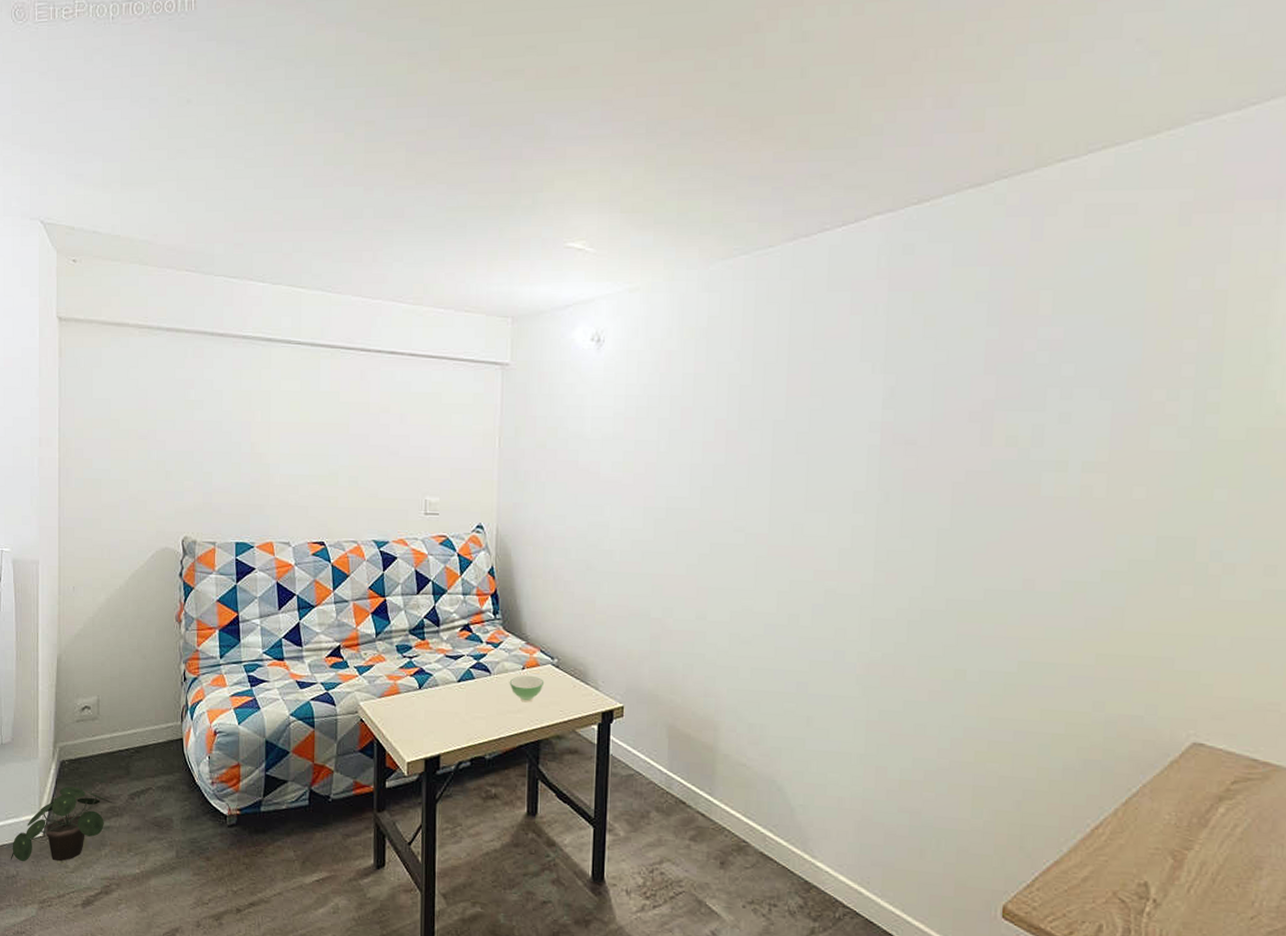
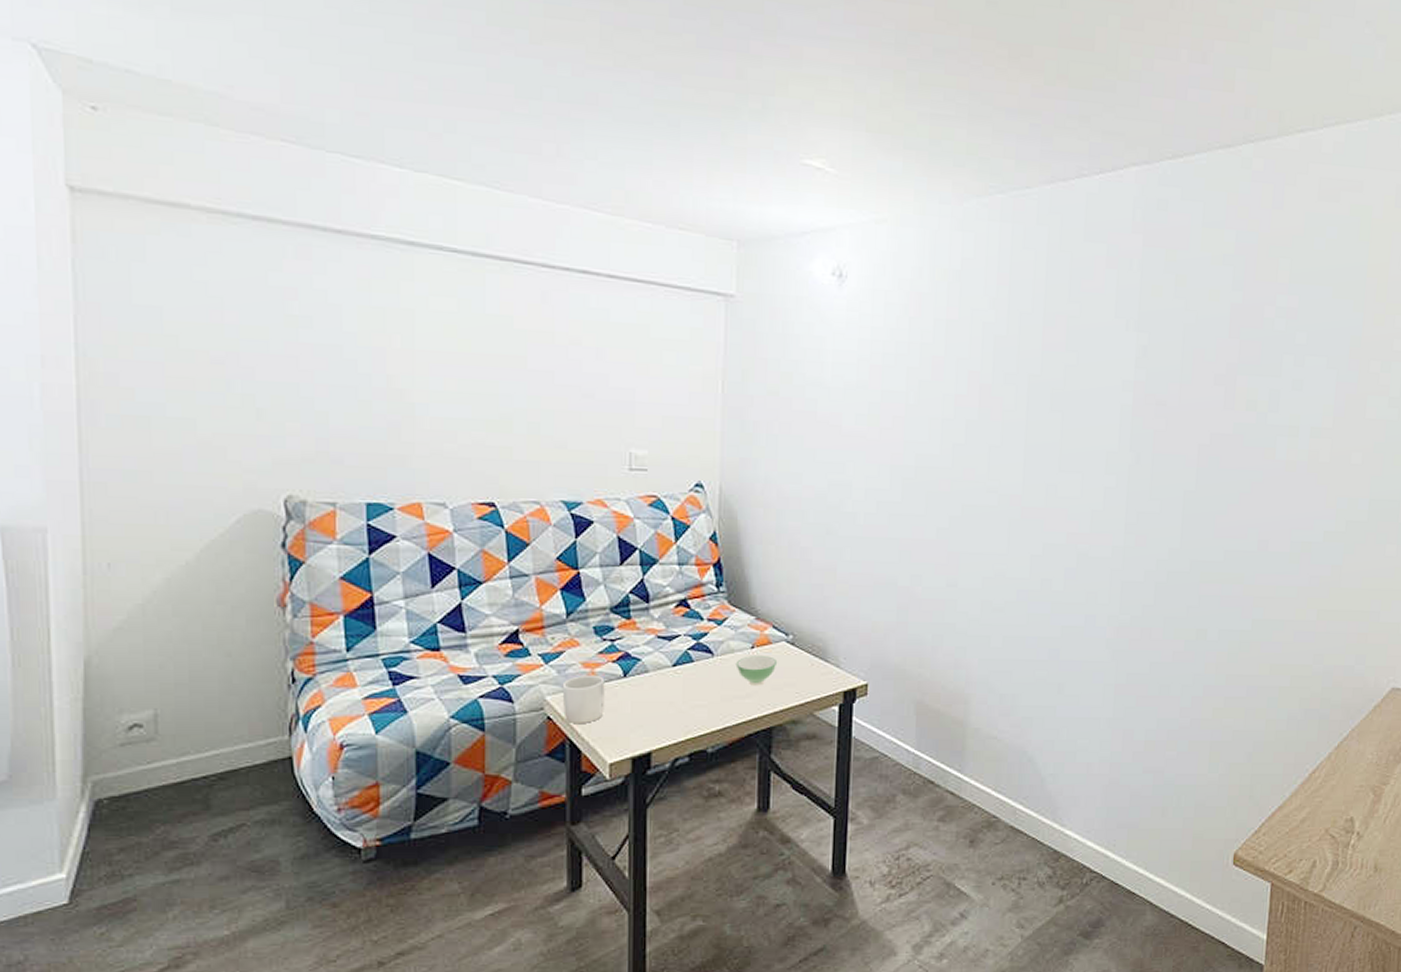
potted plant: present [10,786,112,862] -> none [12,833,182,942]
mug: none [372,685,404,727] -> present [562,674,605,723]

